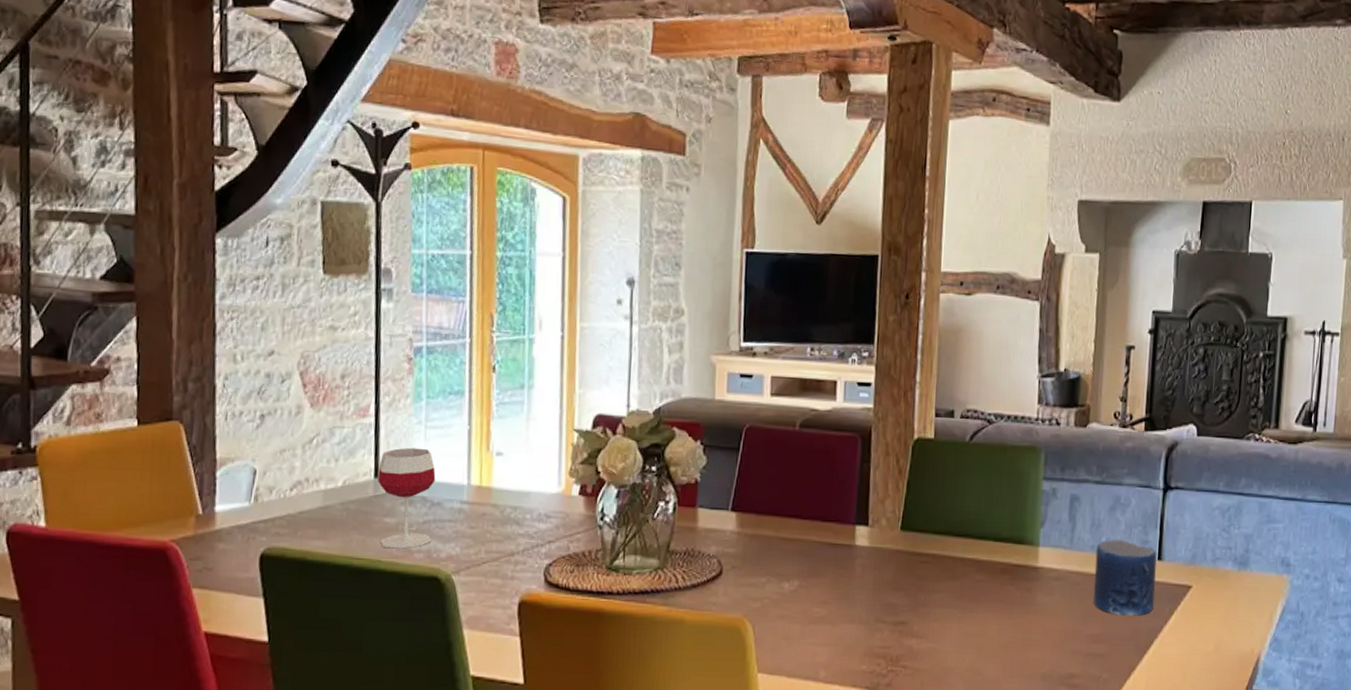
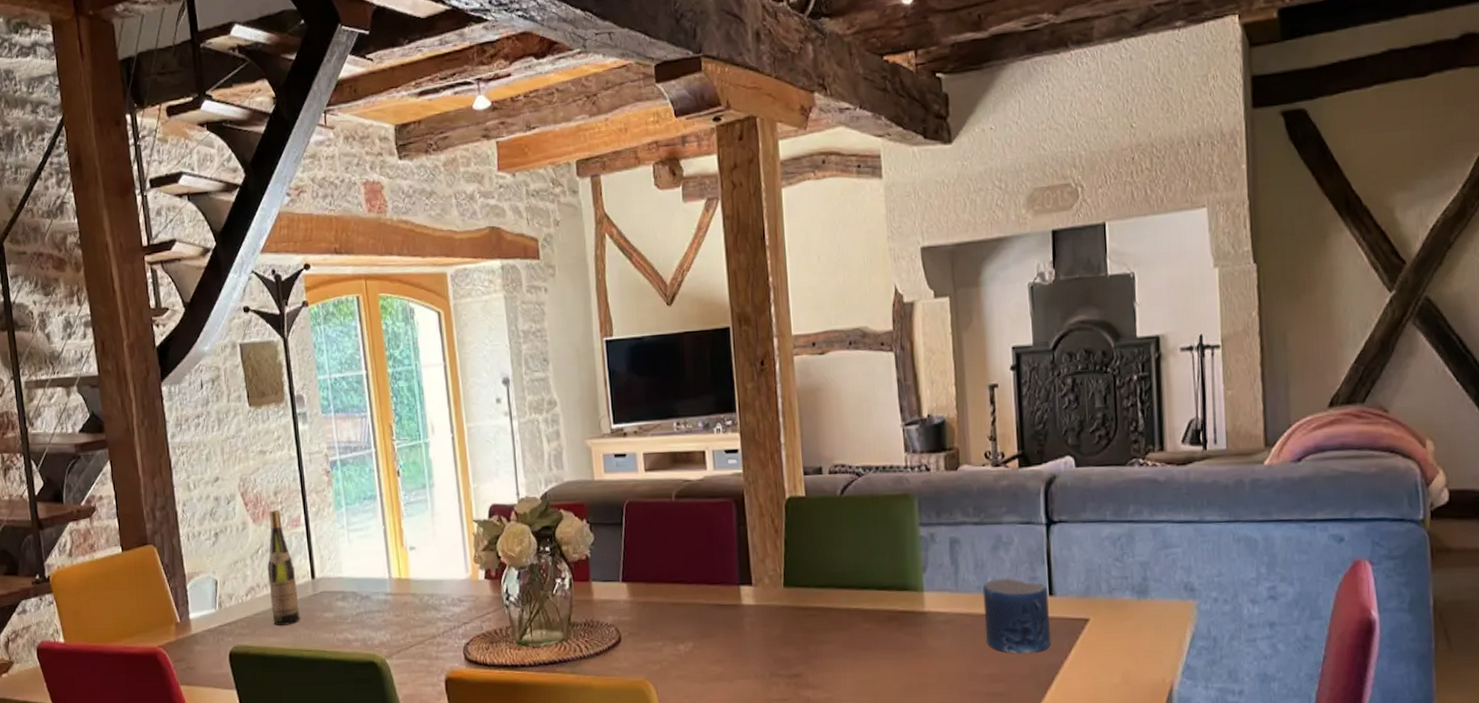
wine bottle: none [320,395,355,528] -> present [267,510,300,626]
wineglass: present [378,447,436,549] -> none [314,549,366,640]

